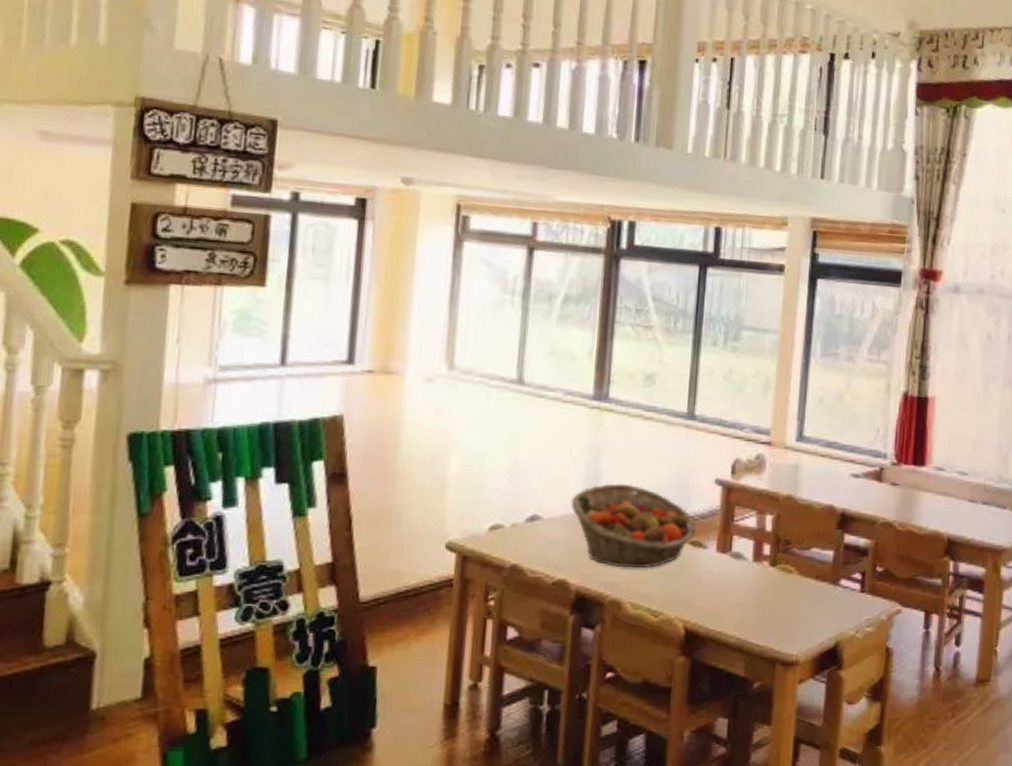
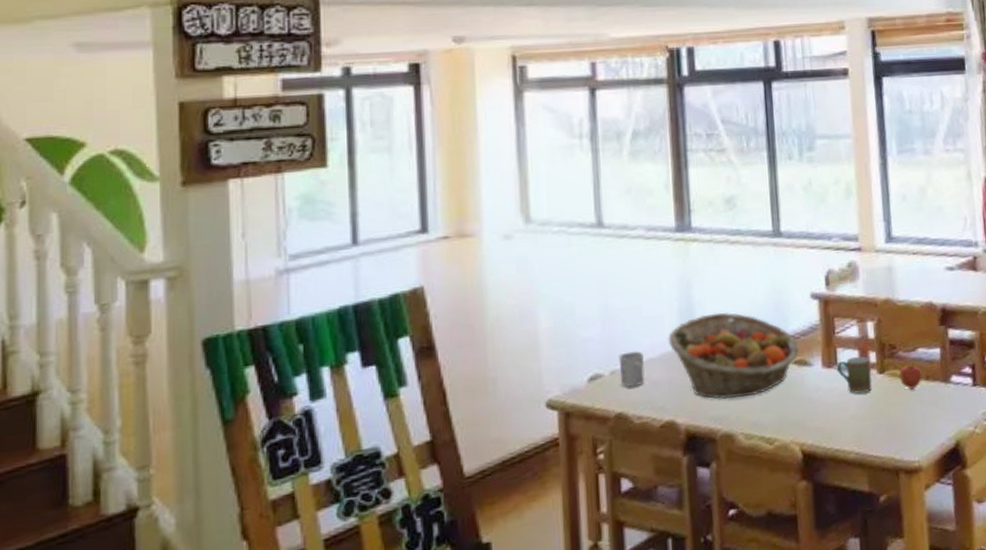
mug: none [520,508,546,542] -> present [618,351,645,387]
mug: none [731,546,764,582] -> present [837,356,872,394]
apple: none [789,562,812,586] -> present [898,363,922,389]

